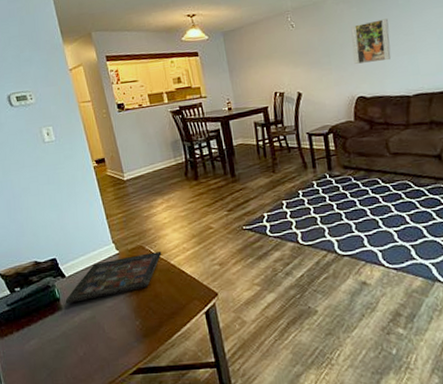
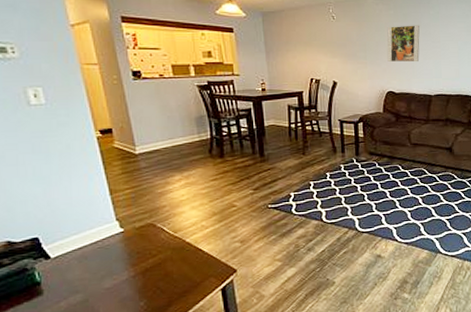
decorative tray: present [65,252,162,303] -> none [48,229,176,287]

